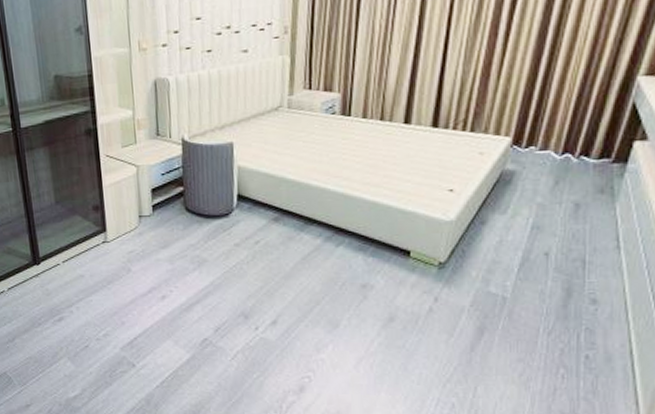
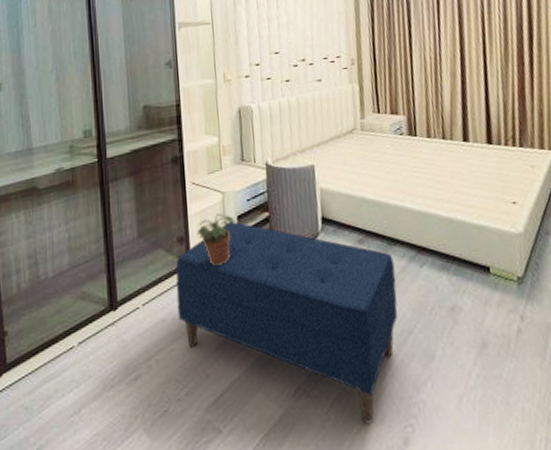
bench: none [92,194,309,372] -> present [176,222,398,424]
potted plant: none [111,185,150,233] -> present [196,213,235,266]

